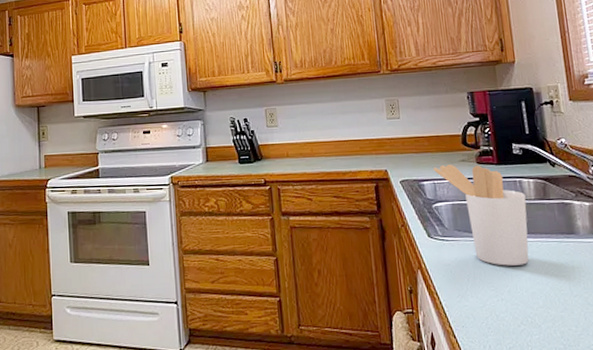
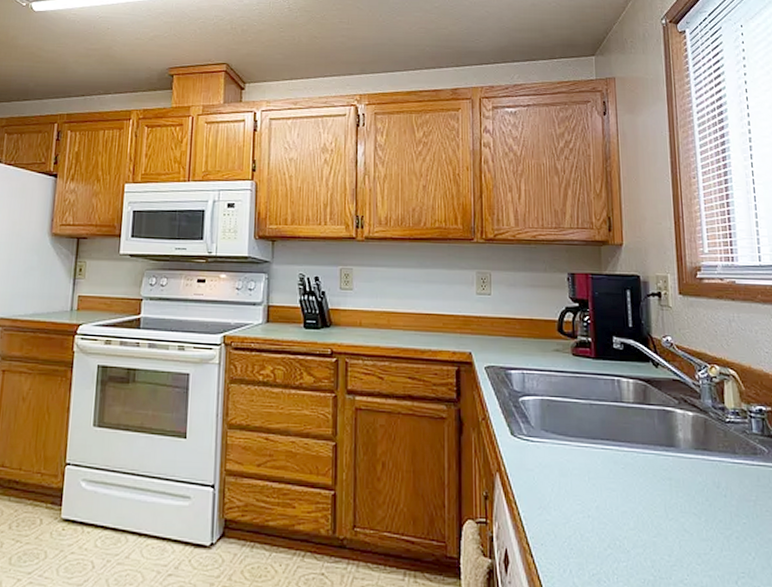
utensil holder: present [433,164,529,266] -> none [523,352,624,478]

